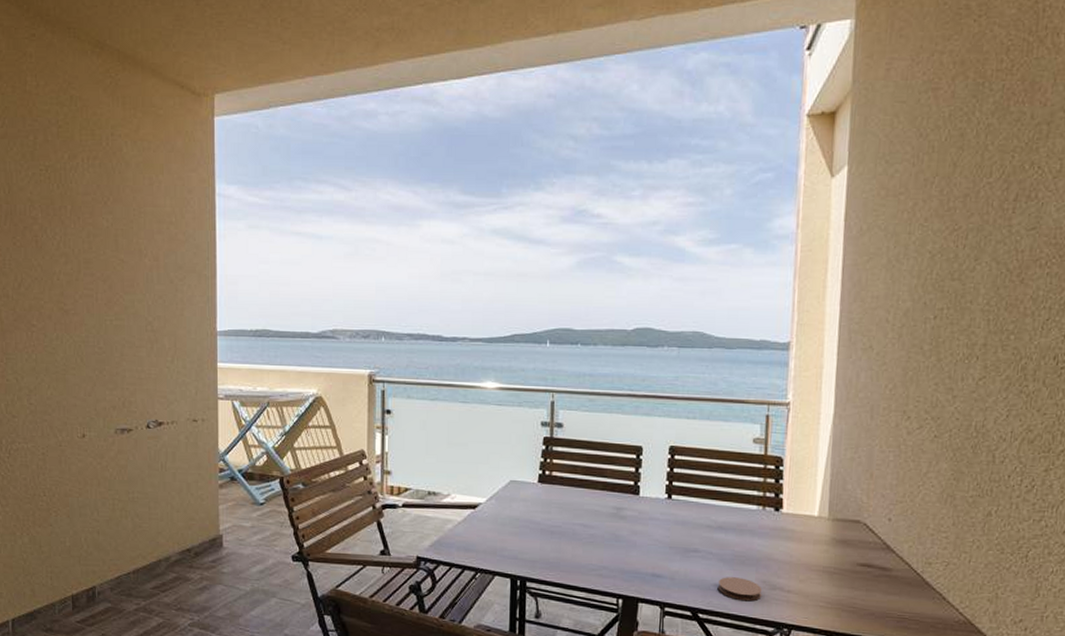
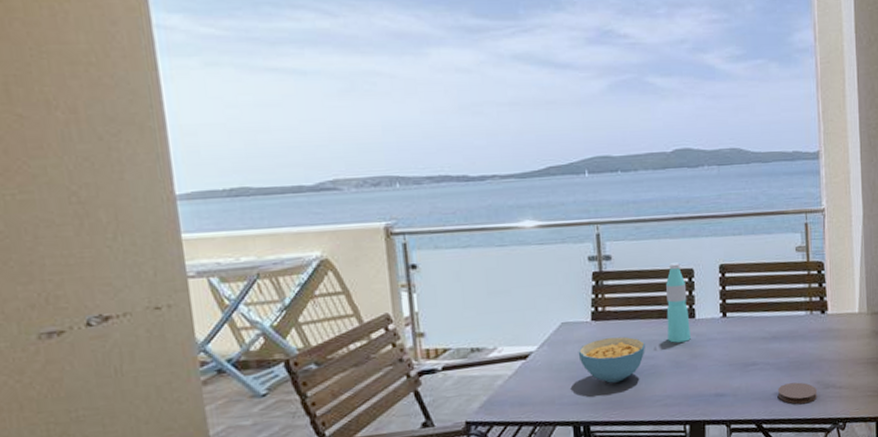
cereal bowl: none [522,501,587,545] -> present [578,336,645,383]
water bottle: none [610,438,634,517] -> present [666,263,691,343]

